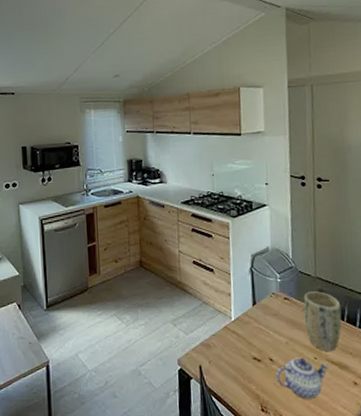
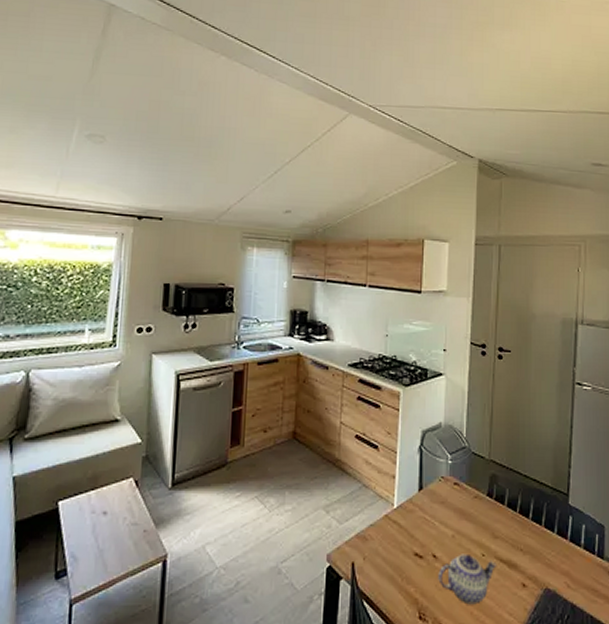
plant pot: present [303,291,342,352] -> none [474,476,514,548]

